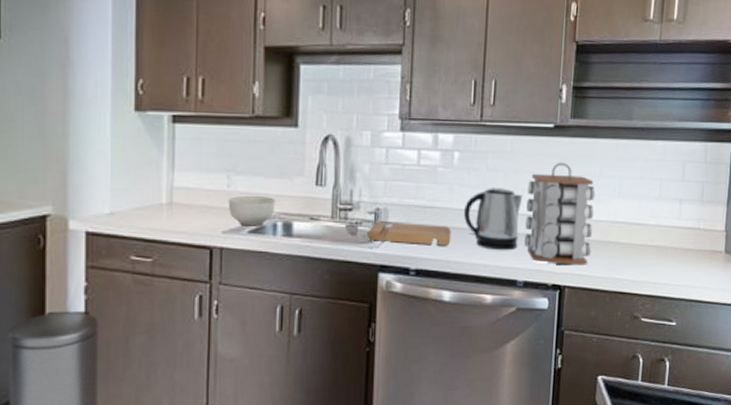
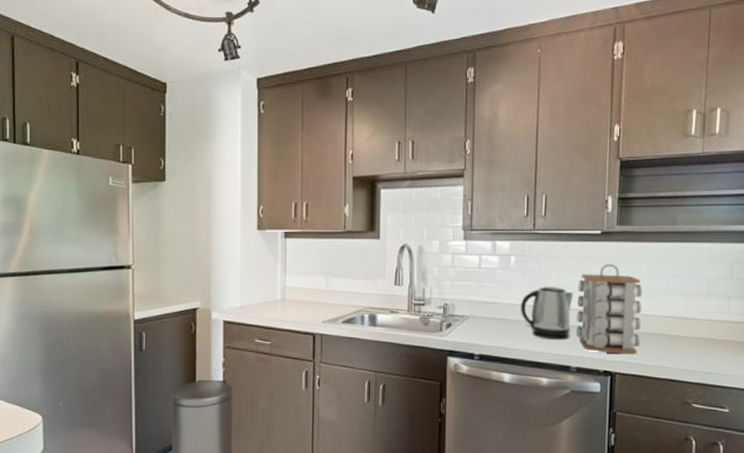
bowl: present [228,196,276,226] -> none [326,294,363,318]
cutting board: present [367,221,452,246] -> none [437,314,510,335]

